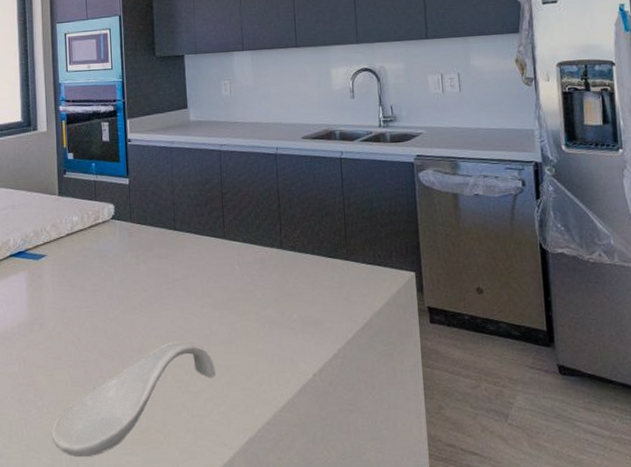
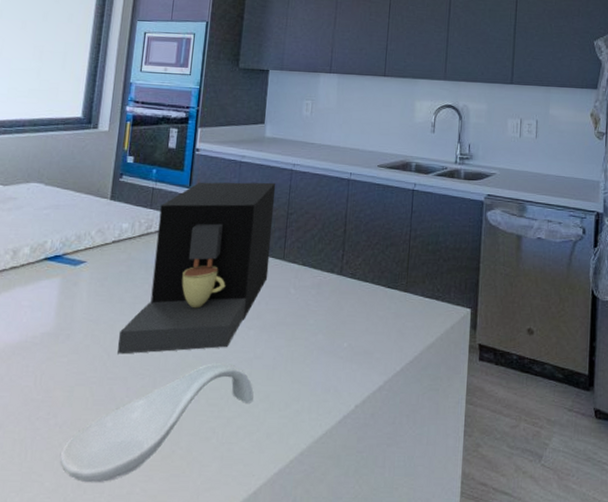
coffee maker: none [86,164,212,339] -> present [117,182,276,354]

